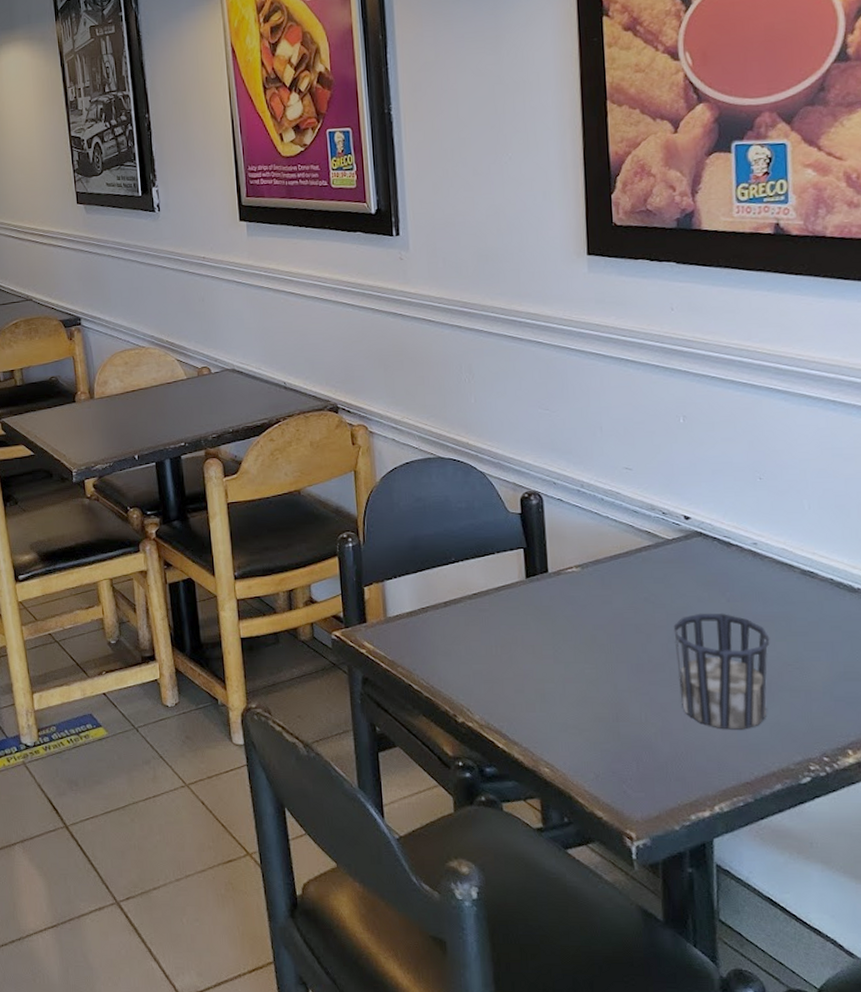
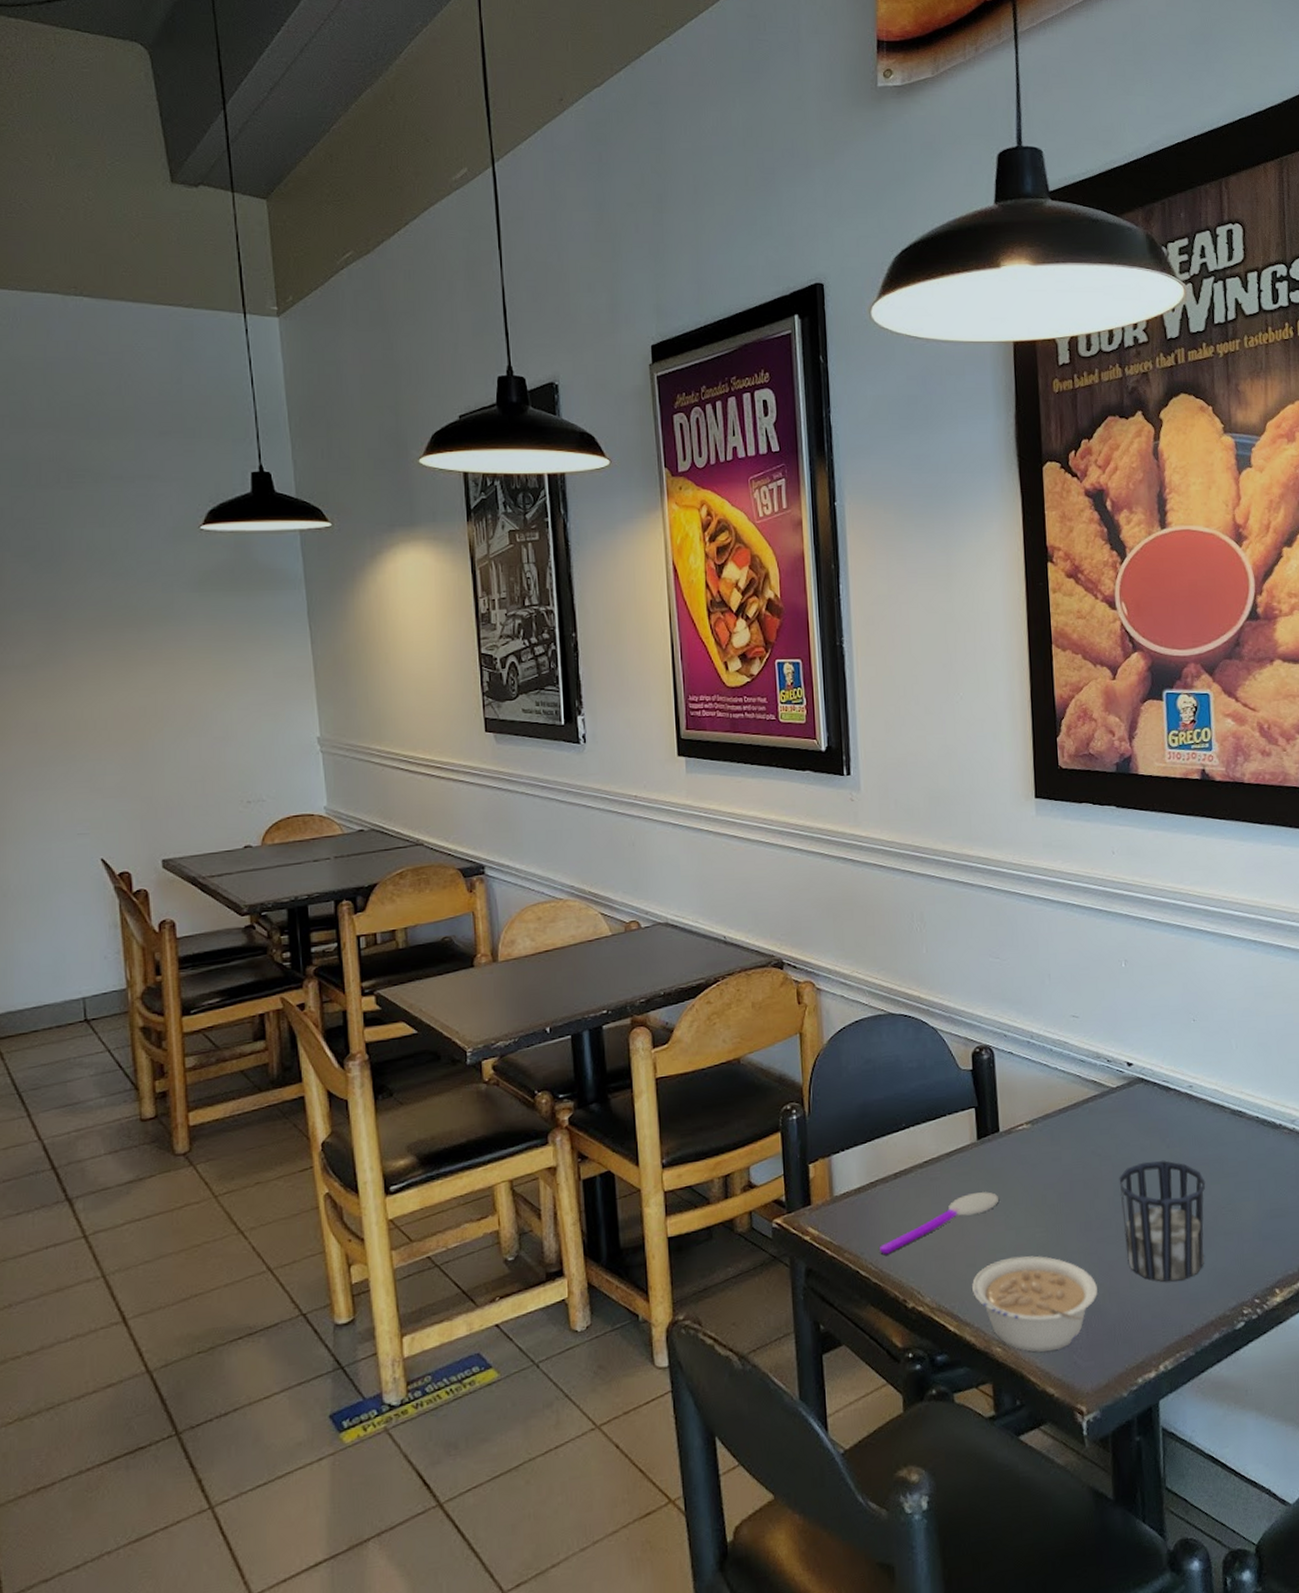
spoon: none [431,625,548,673] -> present [880,1191,999,1255]
legume: none [519,688,649,777] -> present [971,1256,1098,1352]

